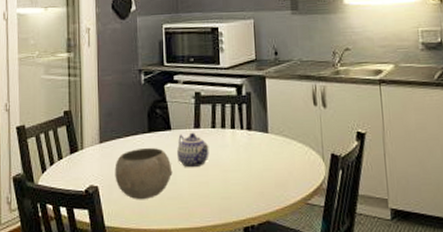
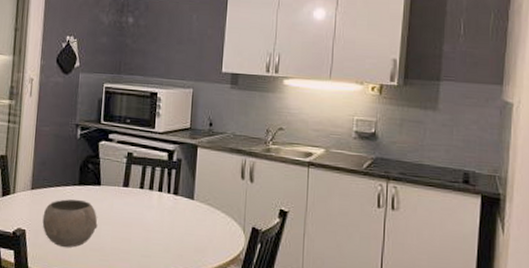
teapot: present [177,132,209,168] -> none [104,190,135,224]

